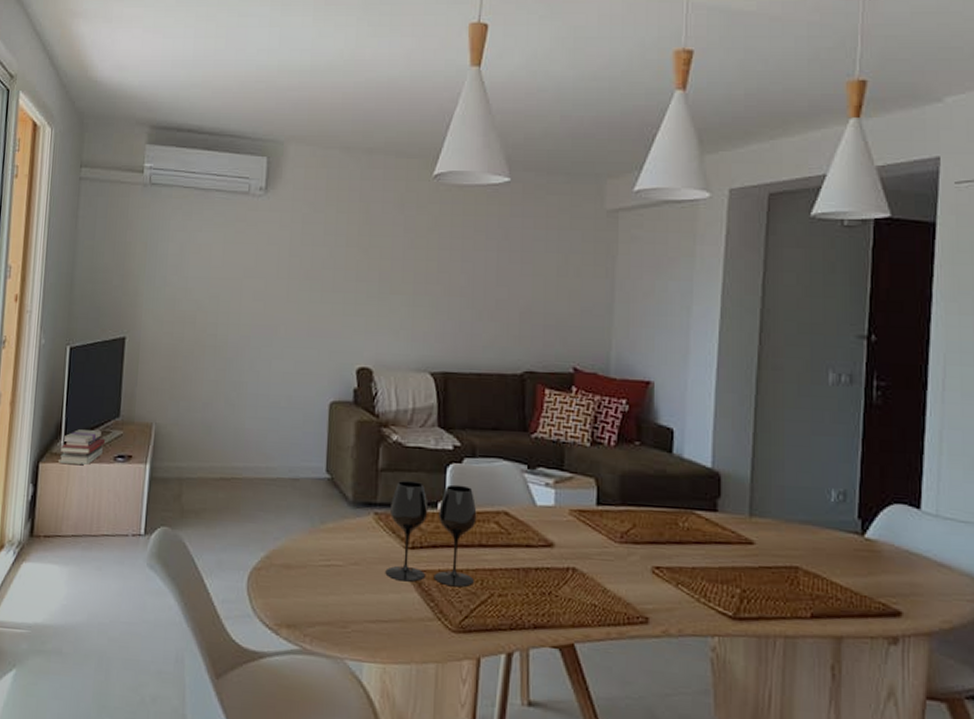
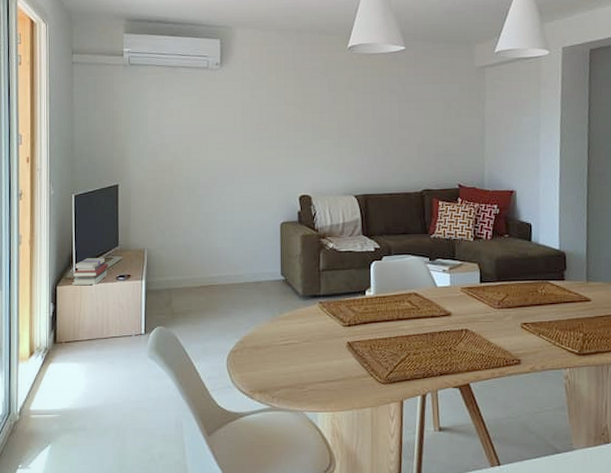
wine glass: present [385,480,477,587] -> none [330,276,396,351]

